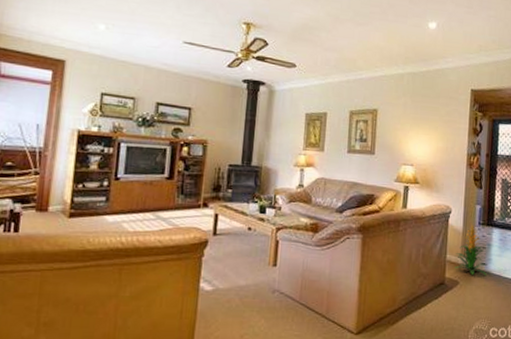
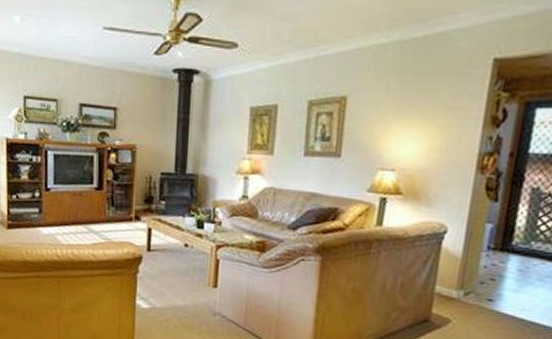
indoor plant: present [455,223,487,275] -> none [446,247,496,315]

